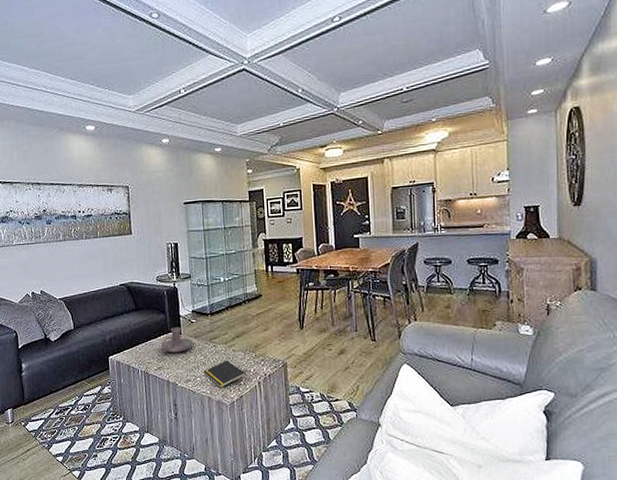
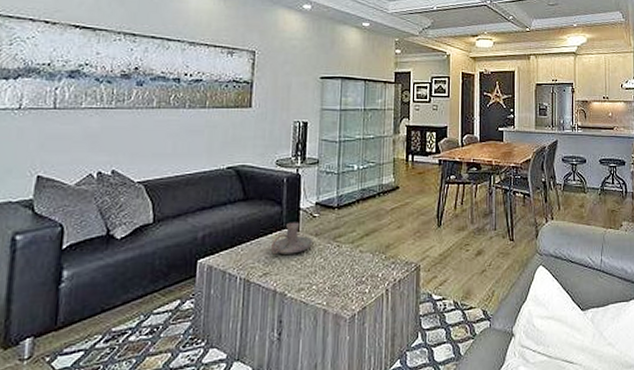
notepad: present [203,360,246,388] -> none [321,263,373,298]

